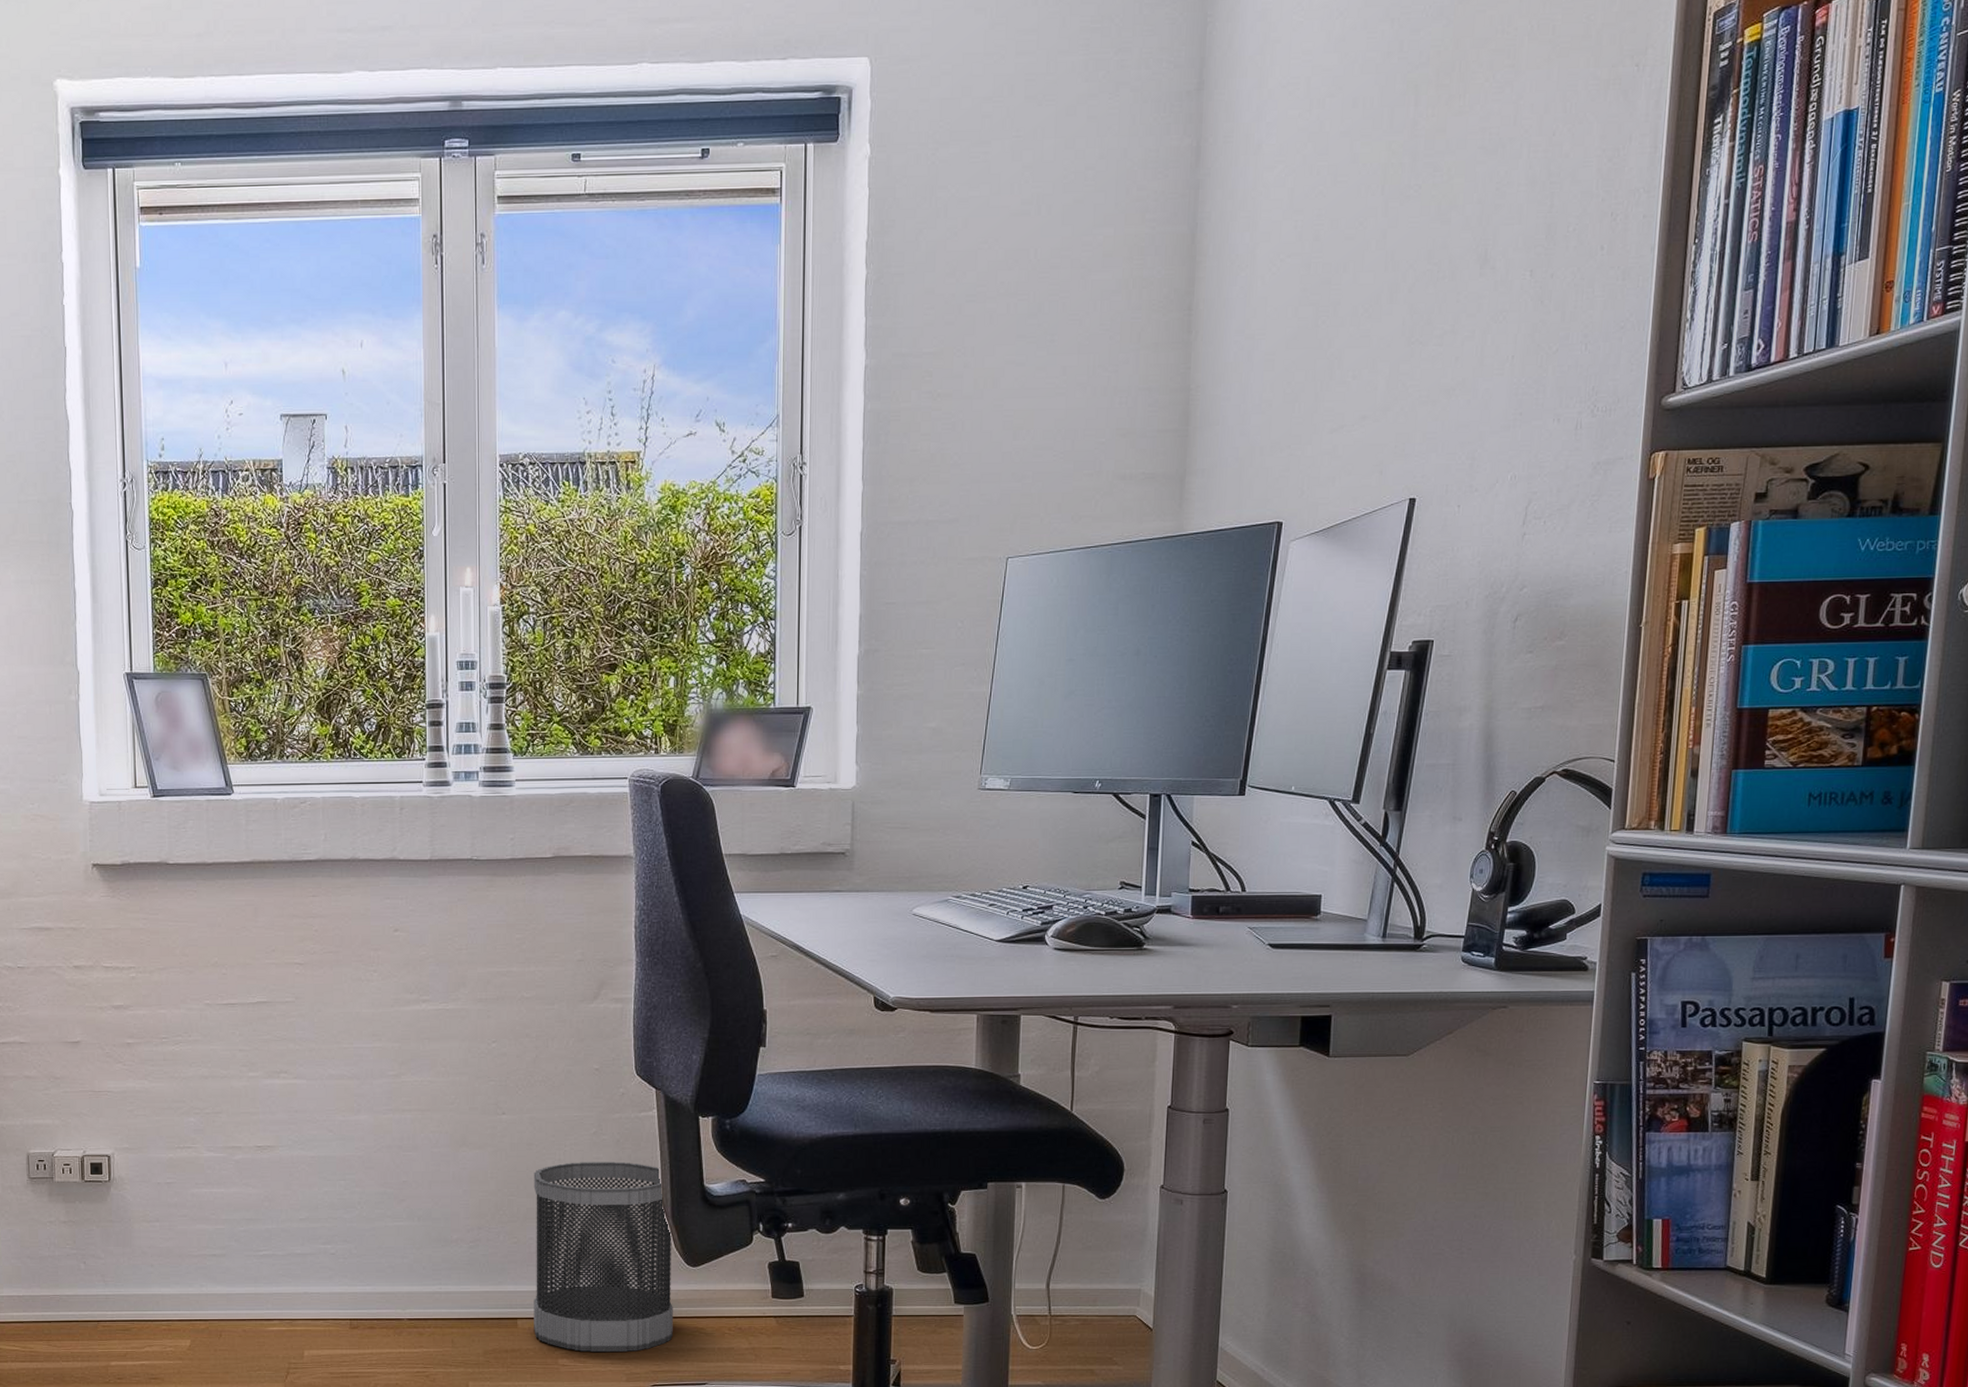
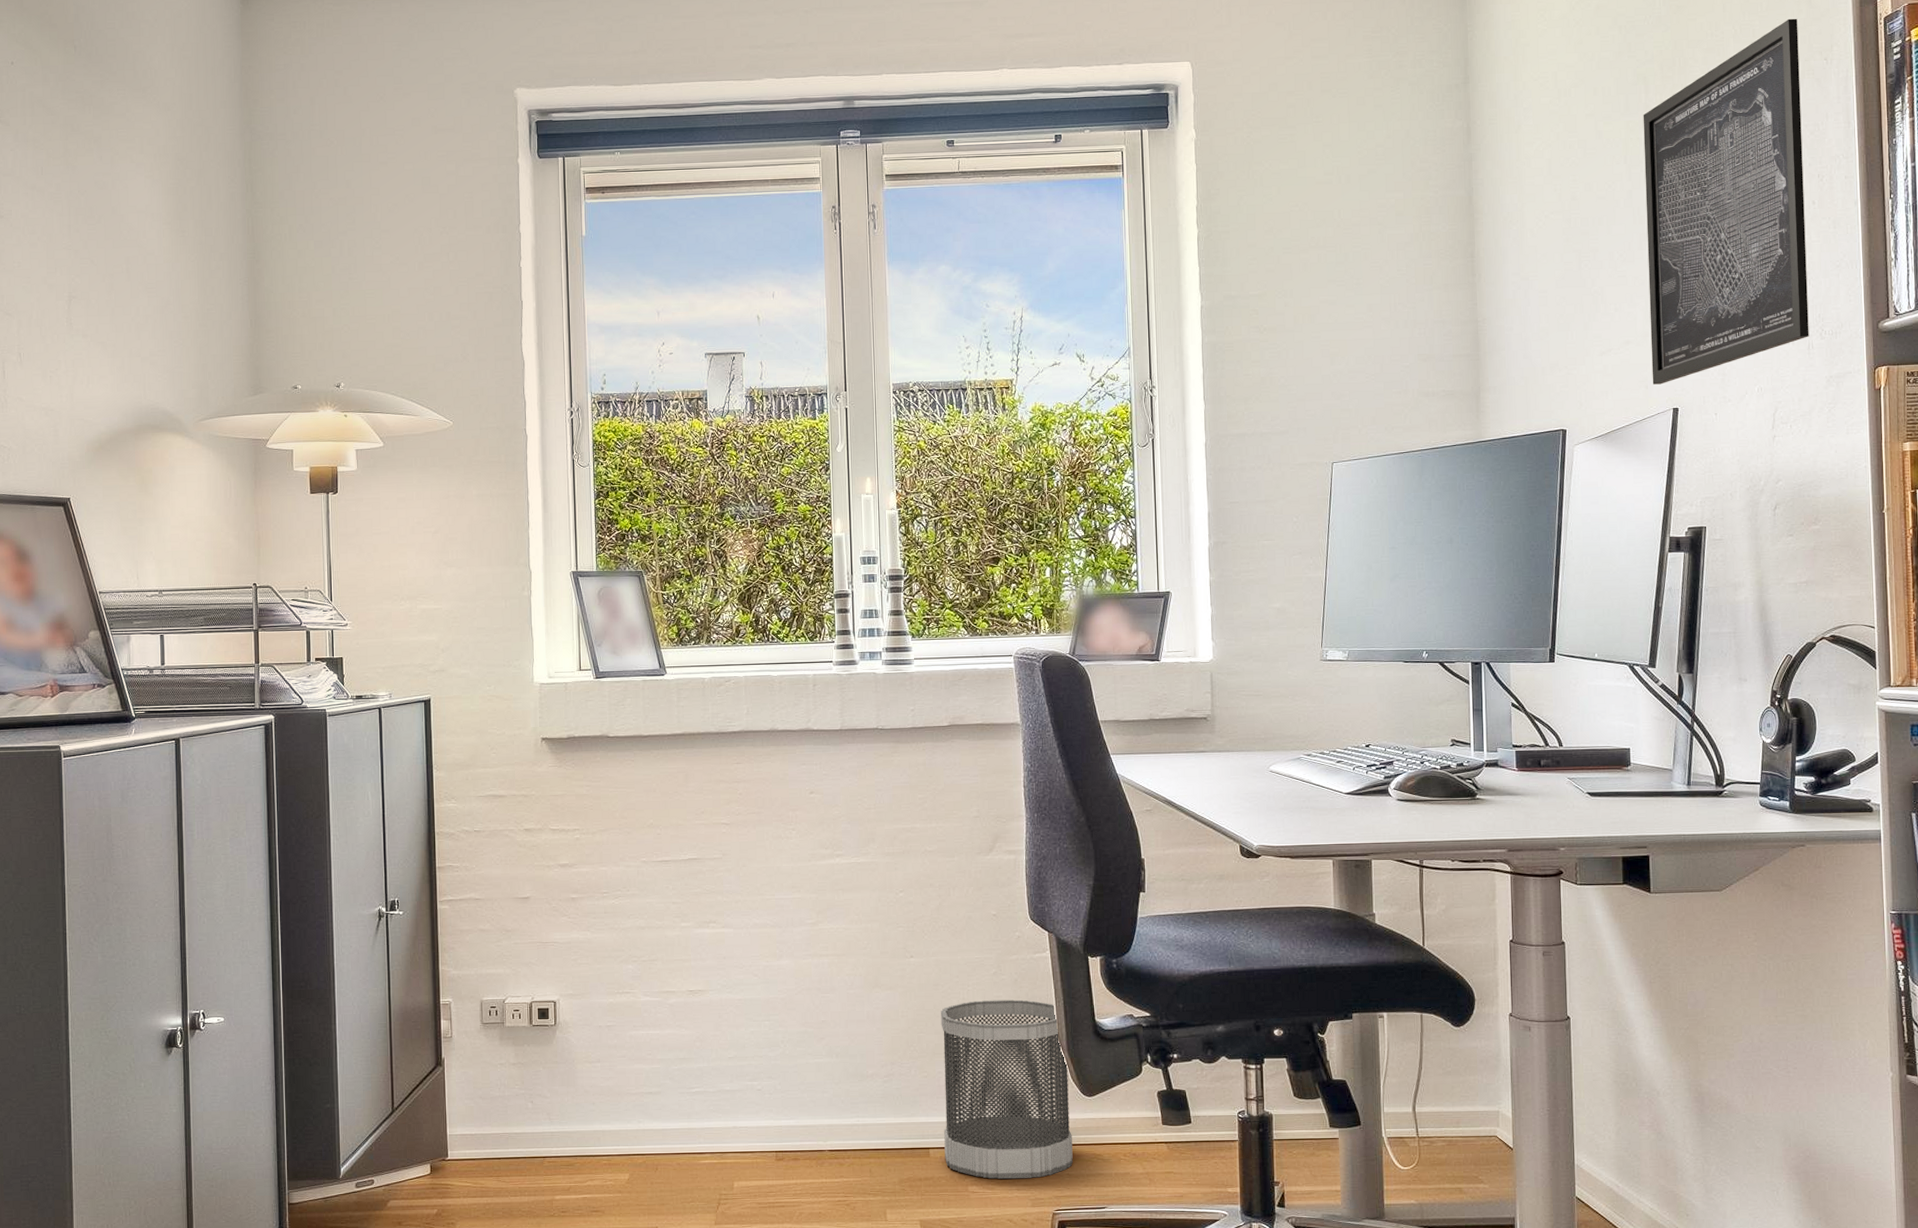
wall art: none [1388,11,1609,470] -> present [1643,18,1809,385]

